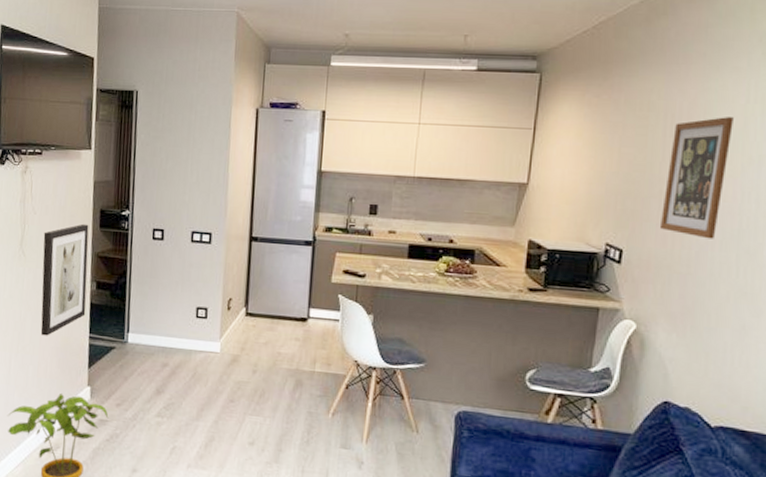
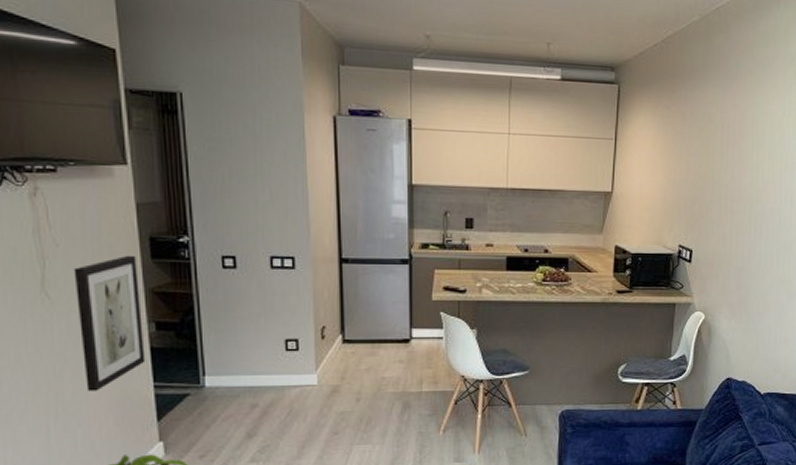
wall art: present [661,117,734,239] -> none [721,128,773,237]

